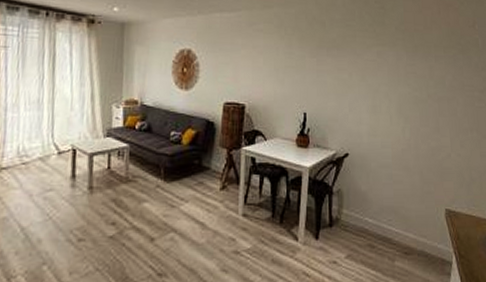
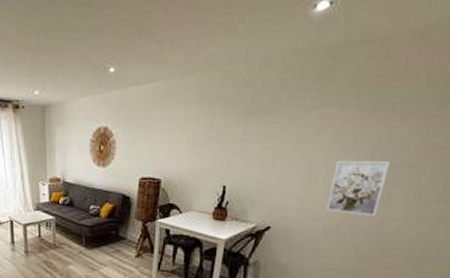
wall art: none [392,92,435,143] -> present [326,160,392,216]

